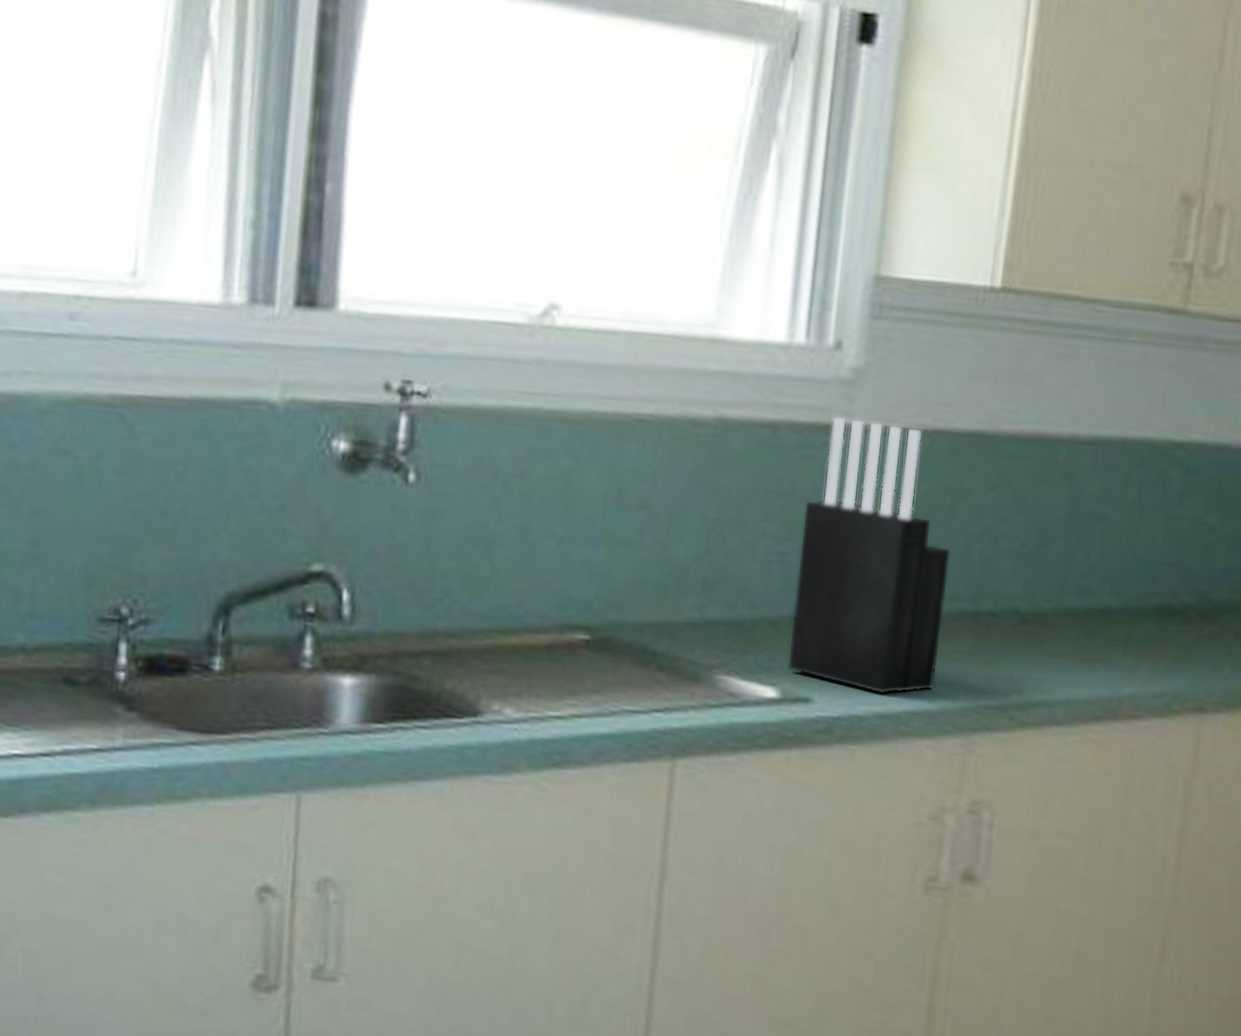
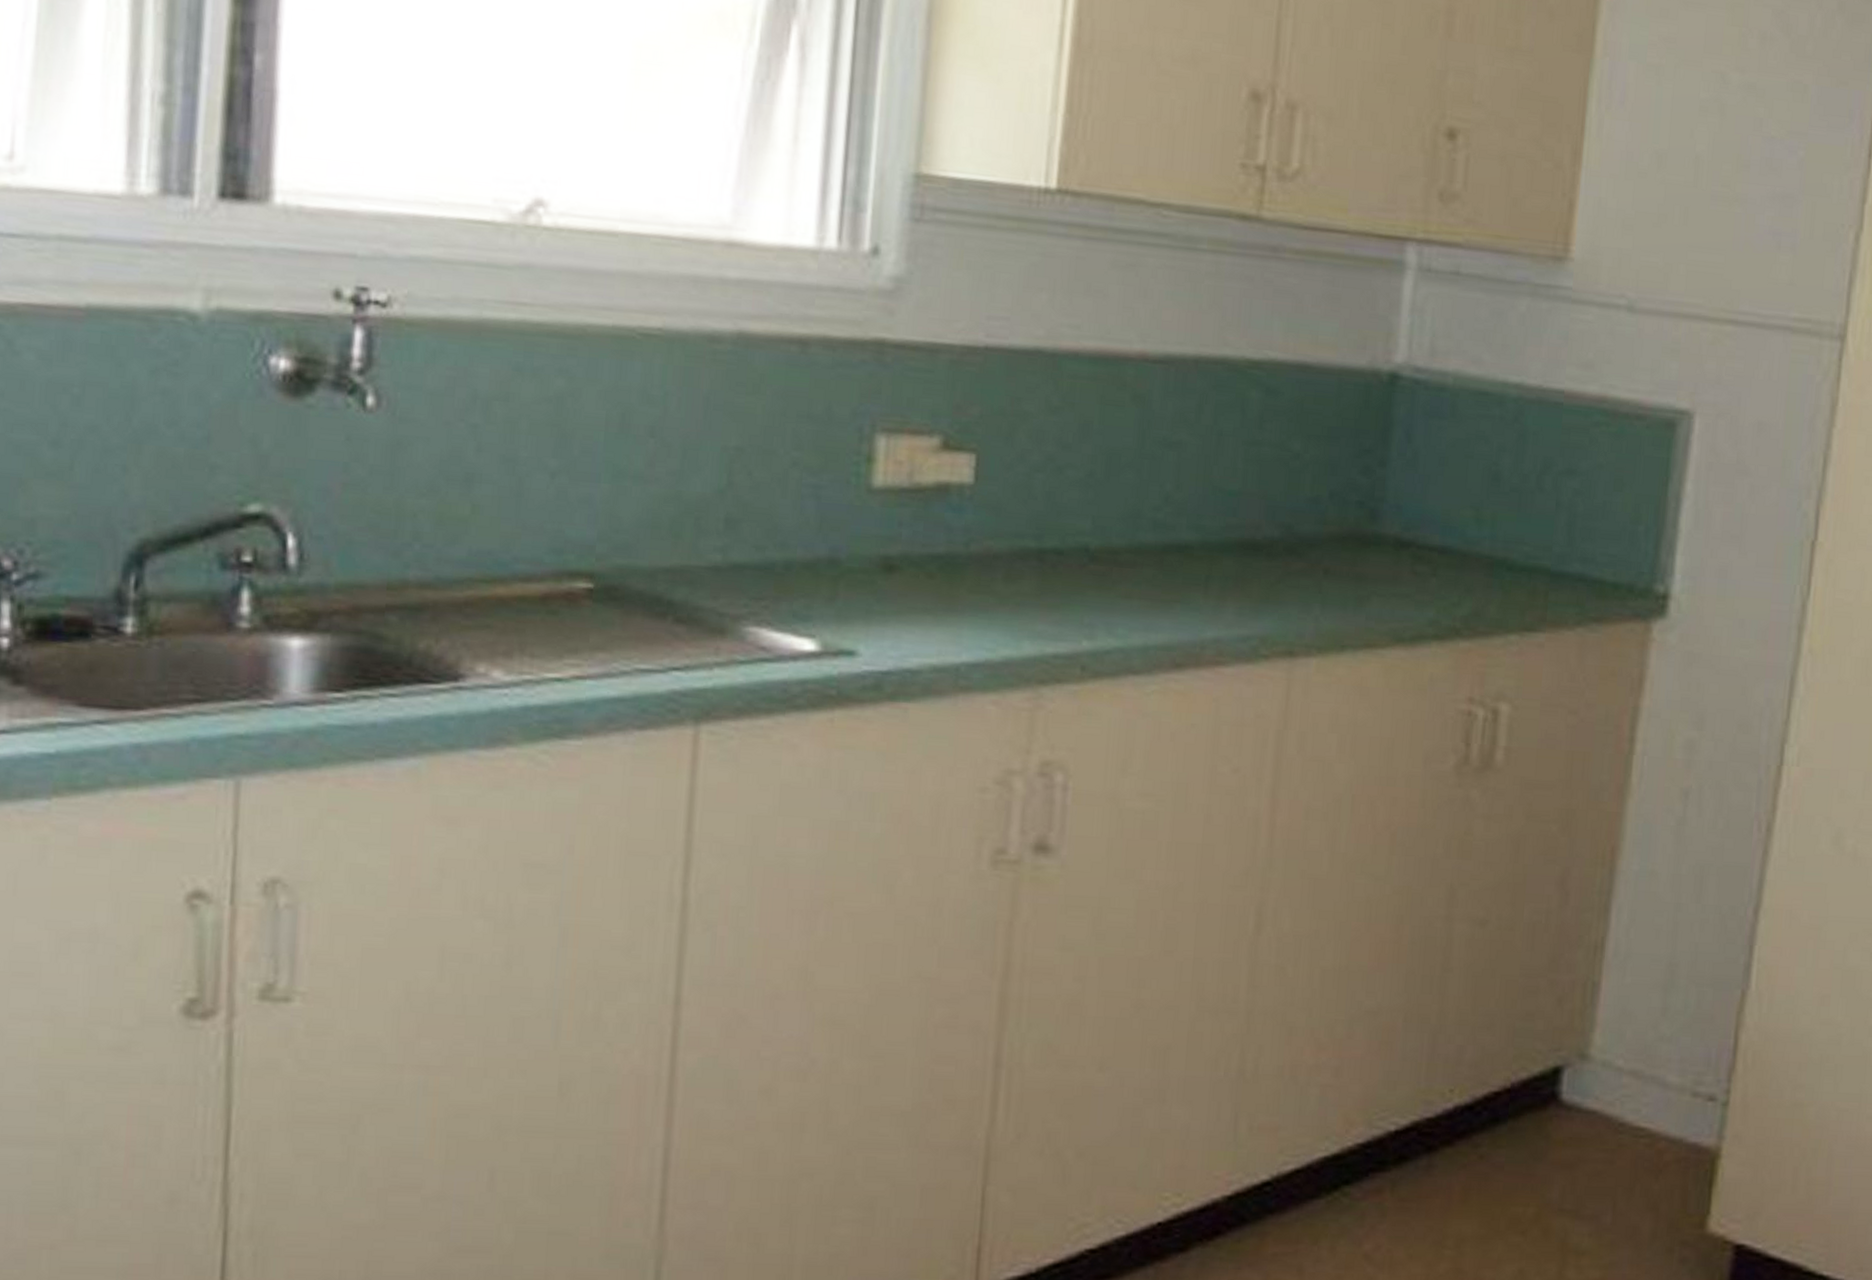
knife block: present [786,415,952,695] -> none [826,330,1011,646]

